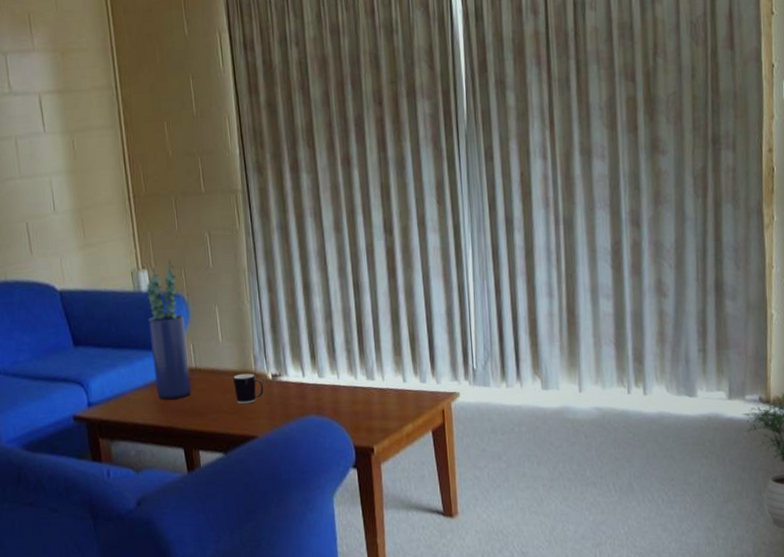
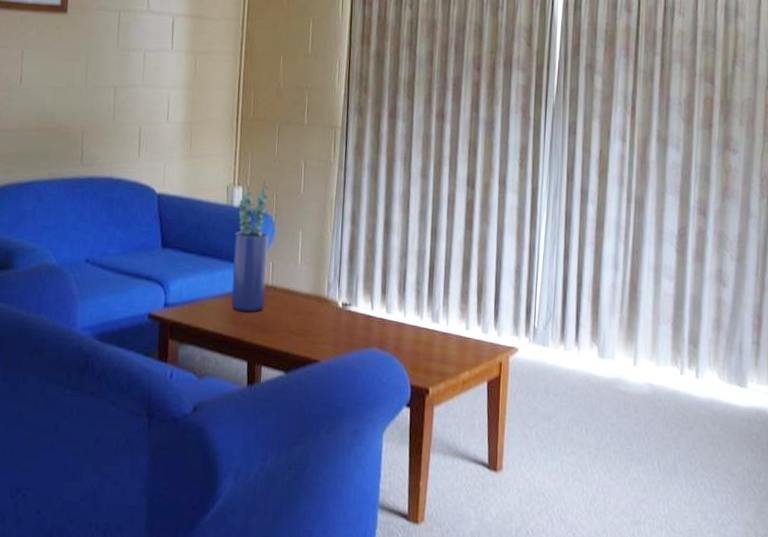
mug: present [233,373,264,405] -> none [305,297,333,328]

